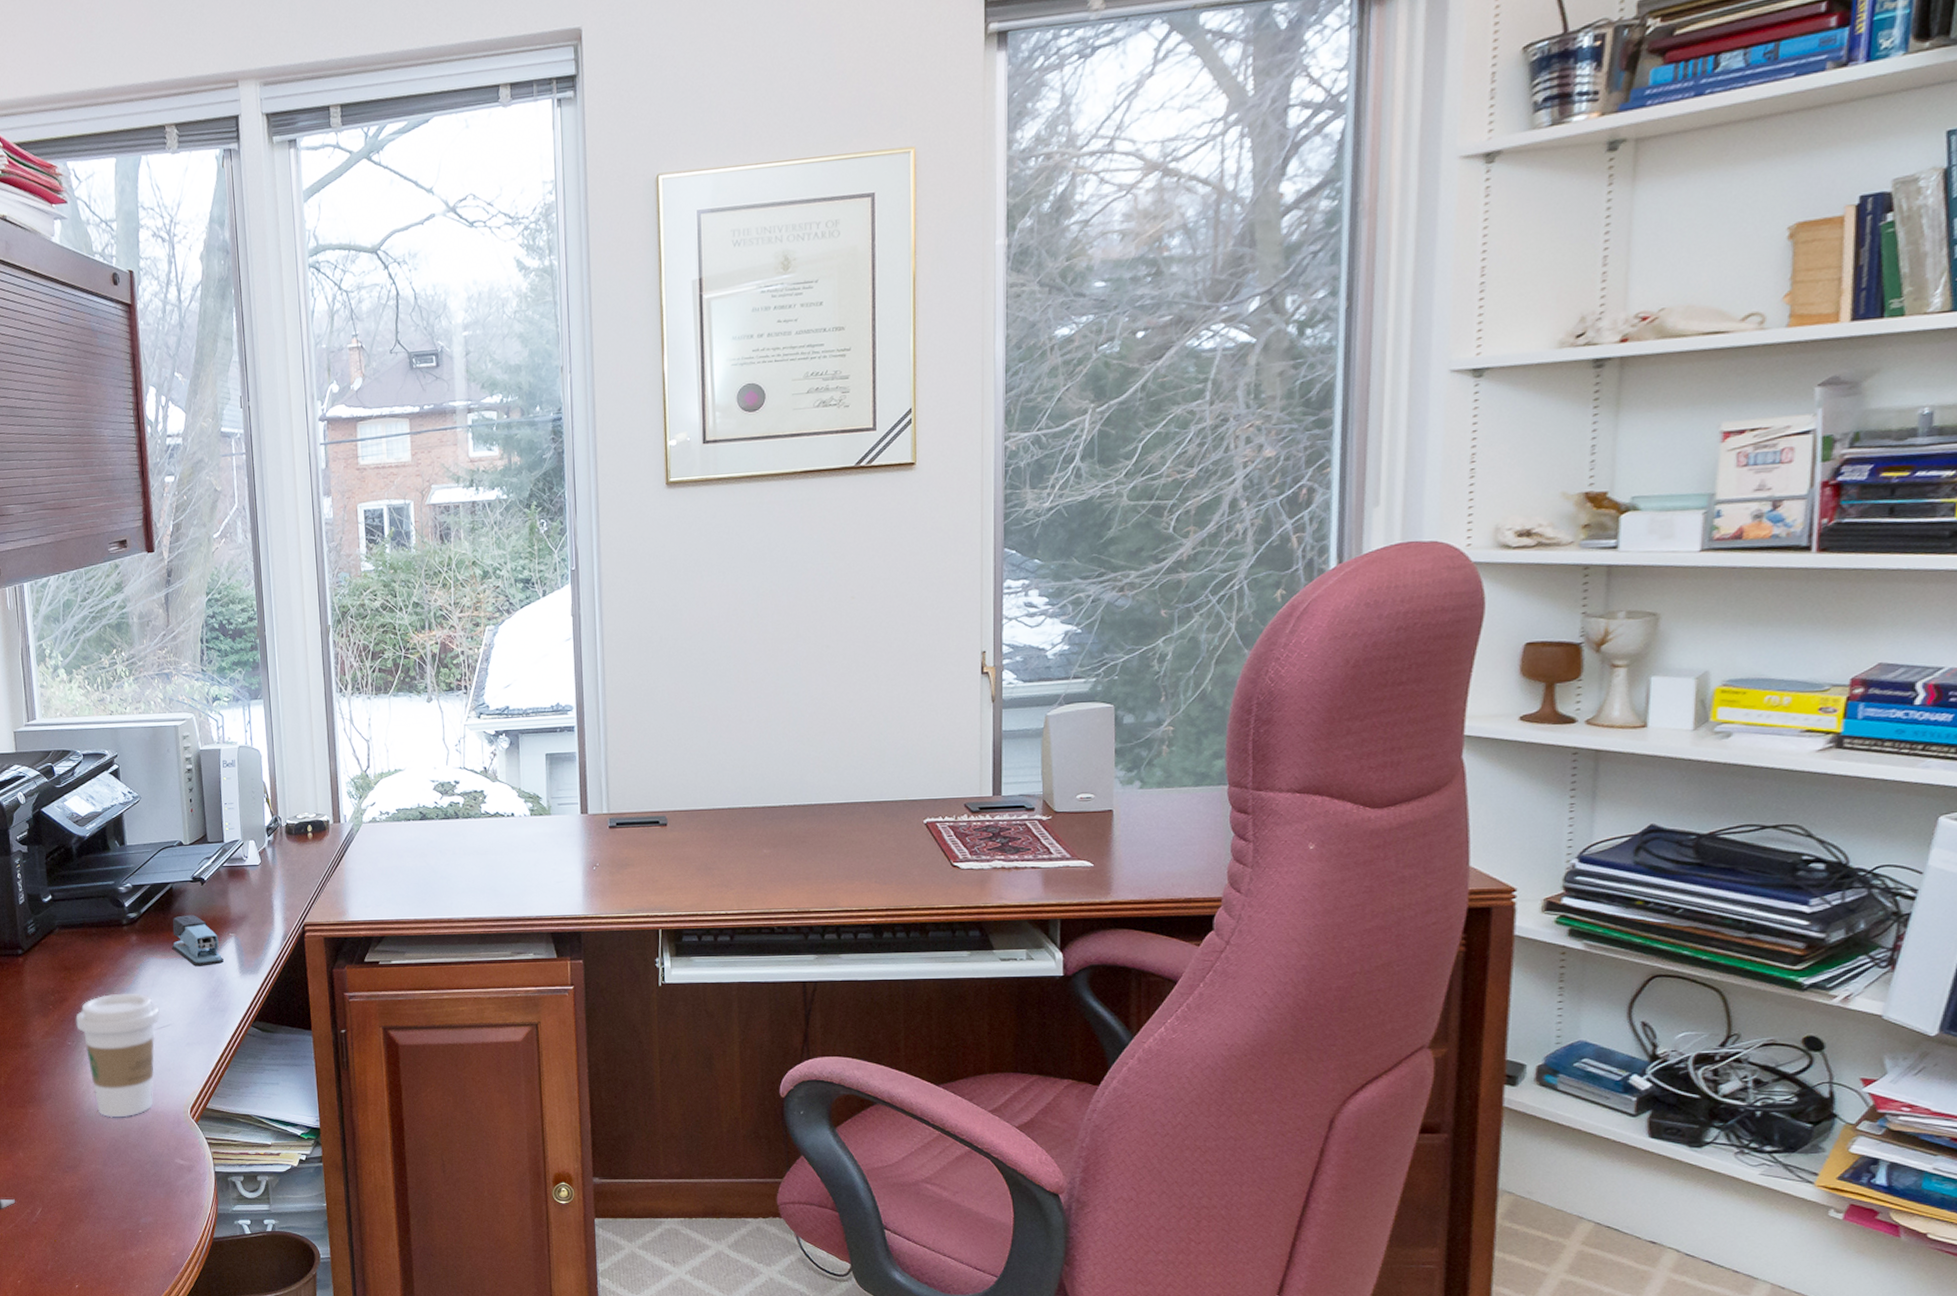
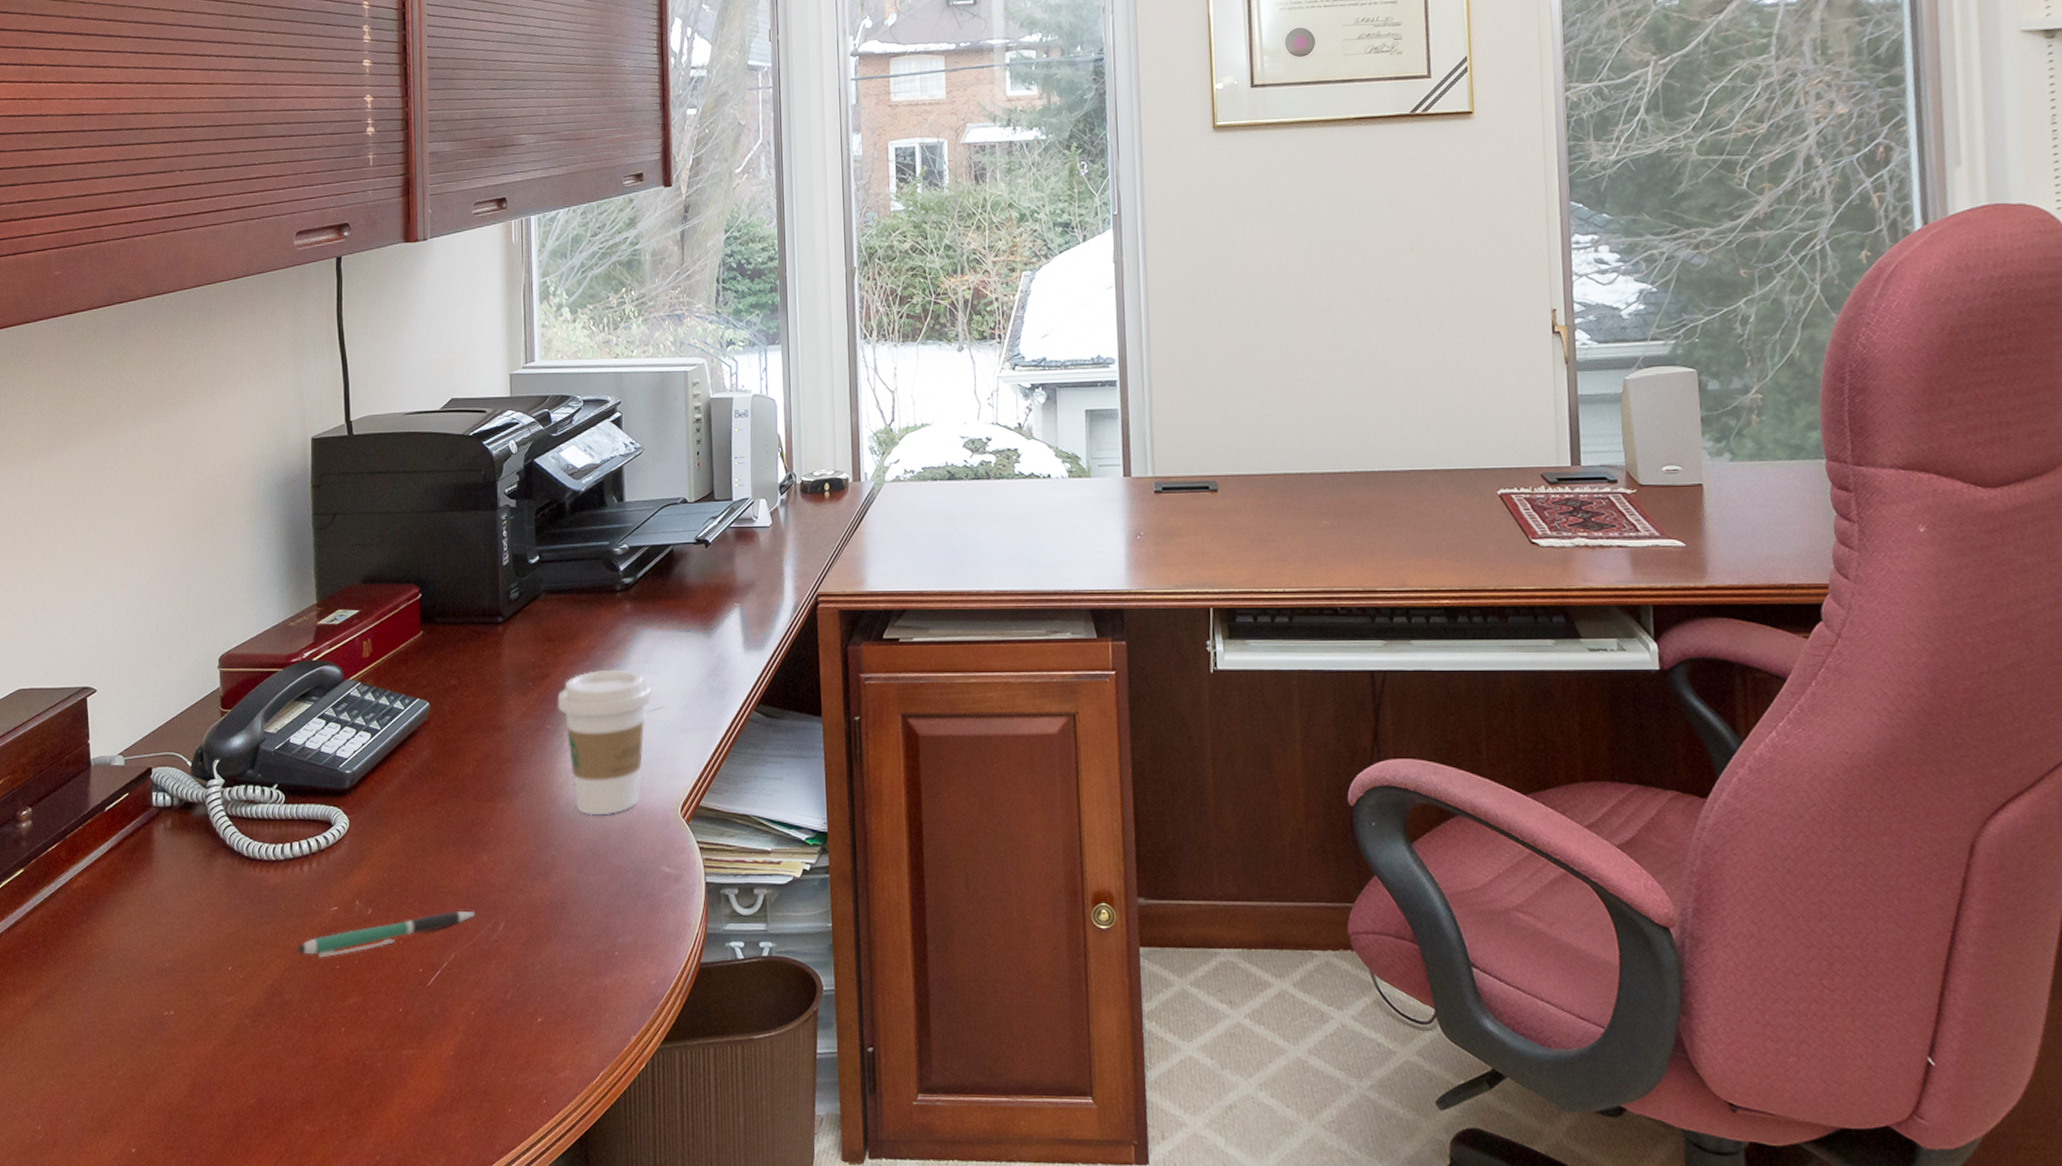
stapler: present [171,915,224,967] -> none [669,581,726,640]

